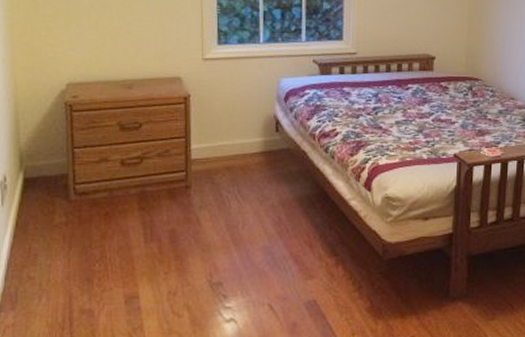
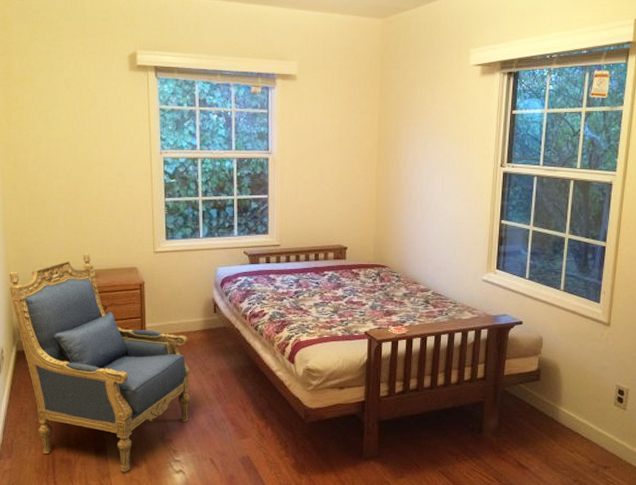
armchair: none [15,58,246,324] -> present [9,252,191,473]

